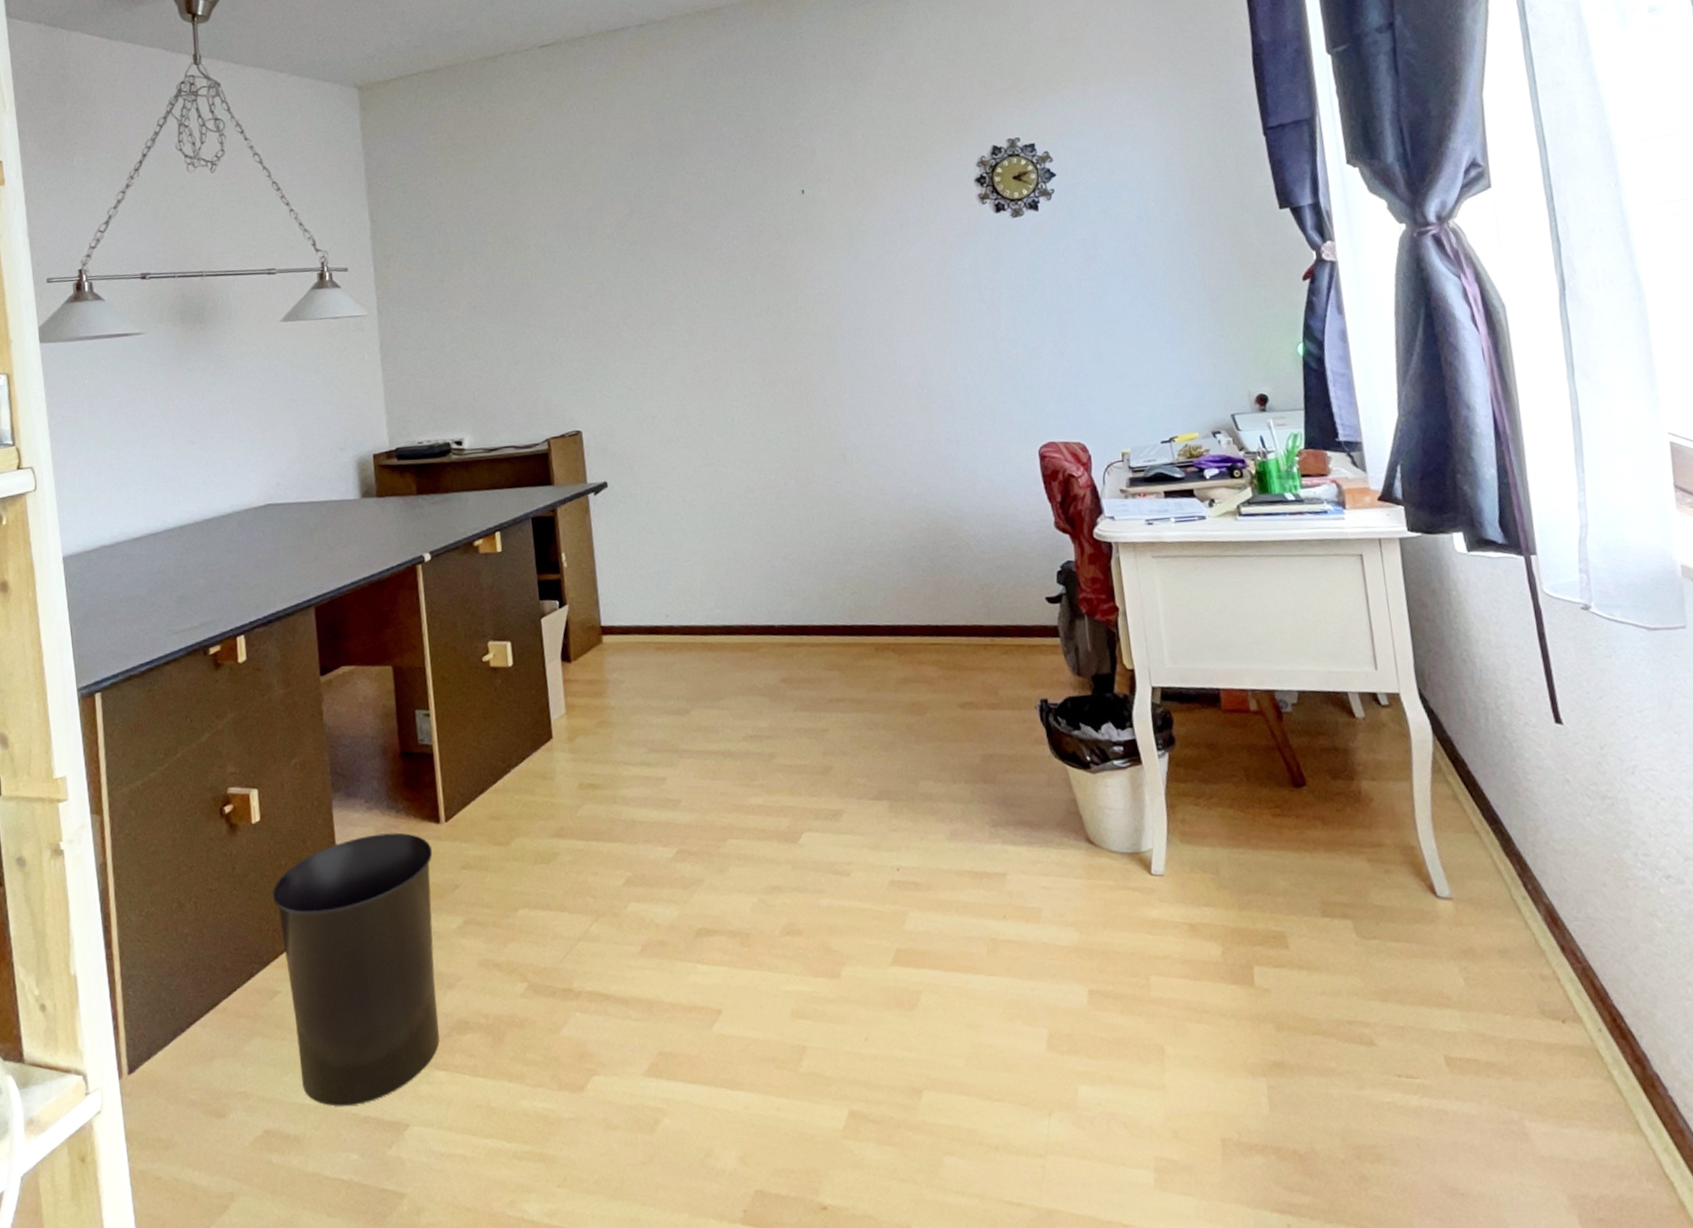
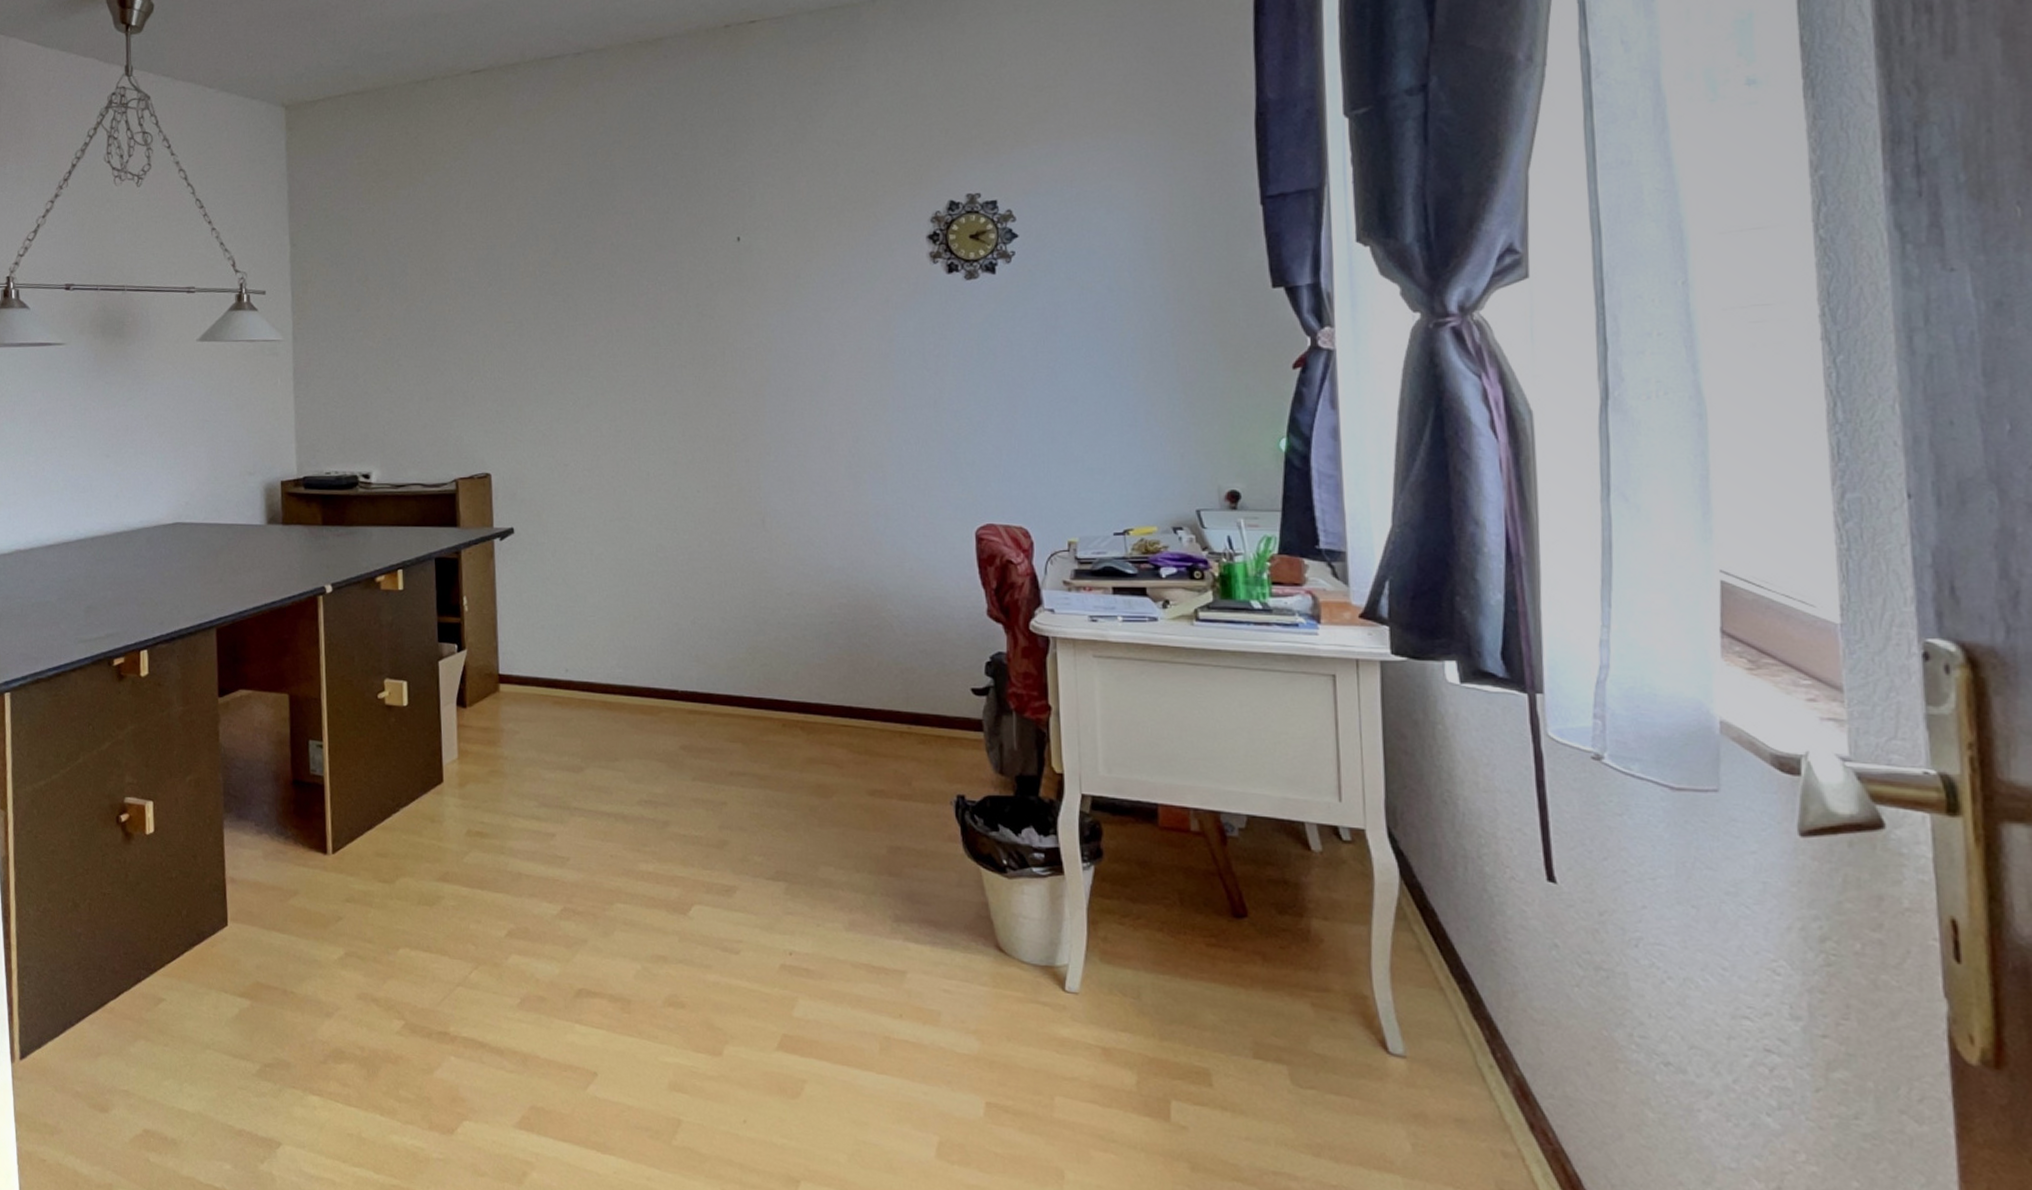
waste bin: present [272,833,440,1106] -> none [162,858,318,1118]

